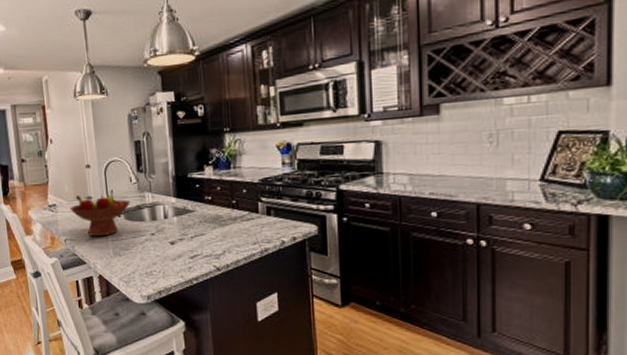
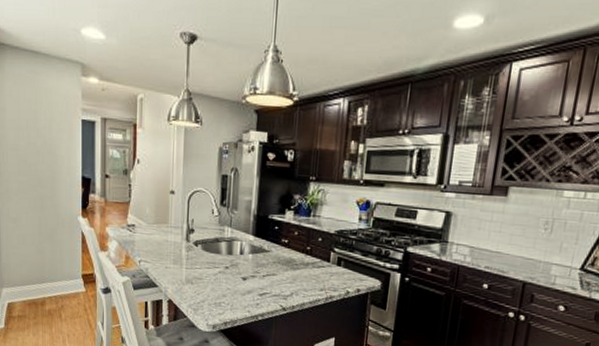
fruit bowl: present [70,195,131,237] -> none [148,220,210,263]

